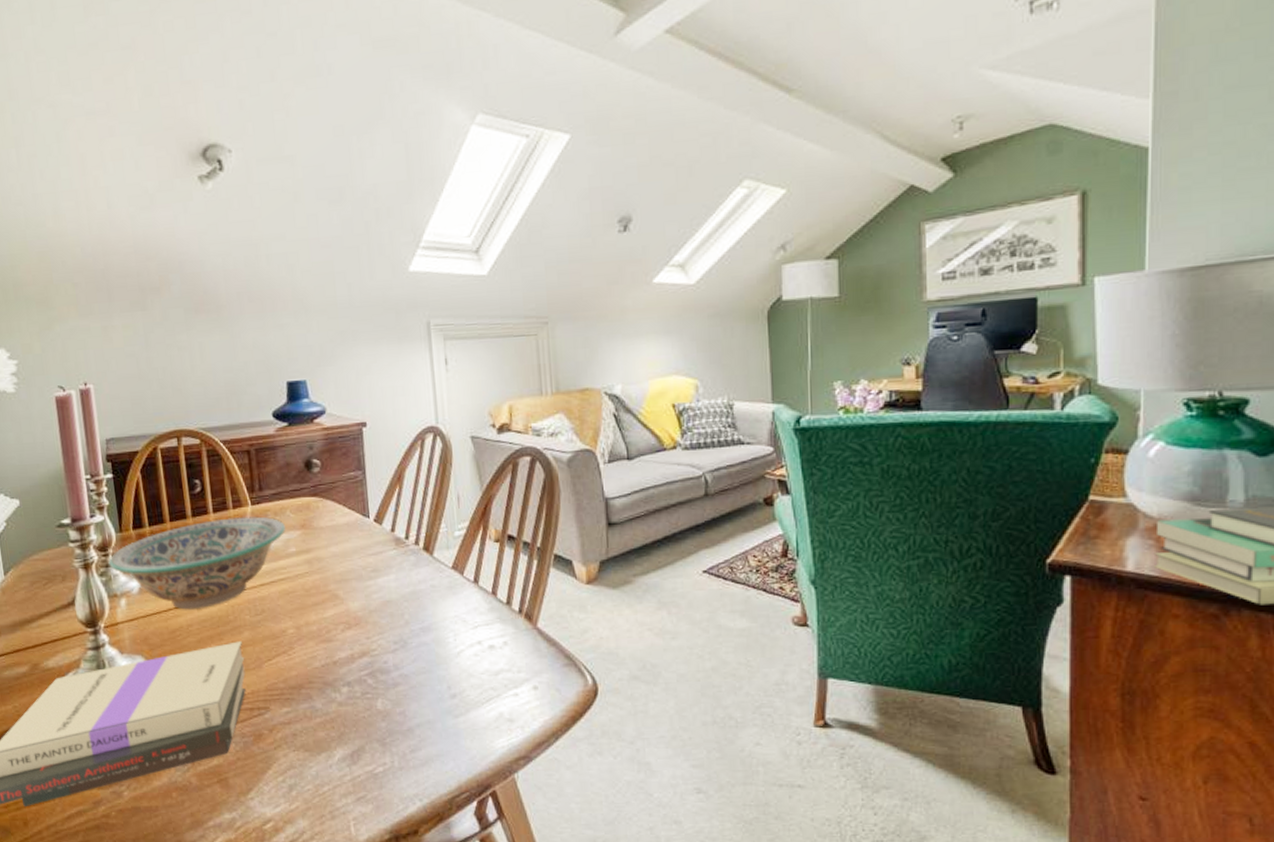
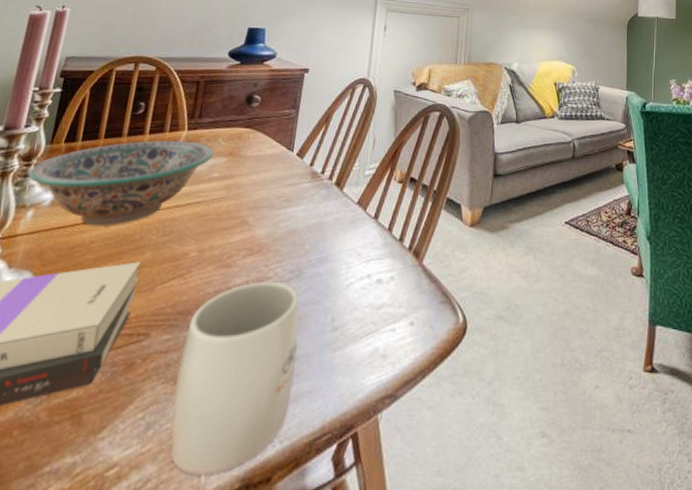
mug: none [303,652,422,828] -> present [170,281,300,475]

